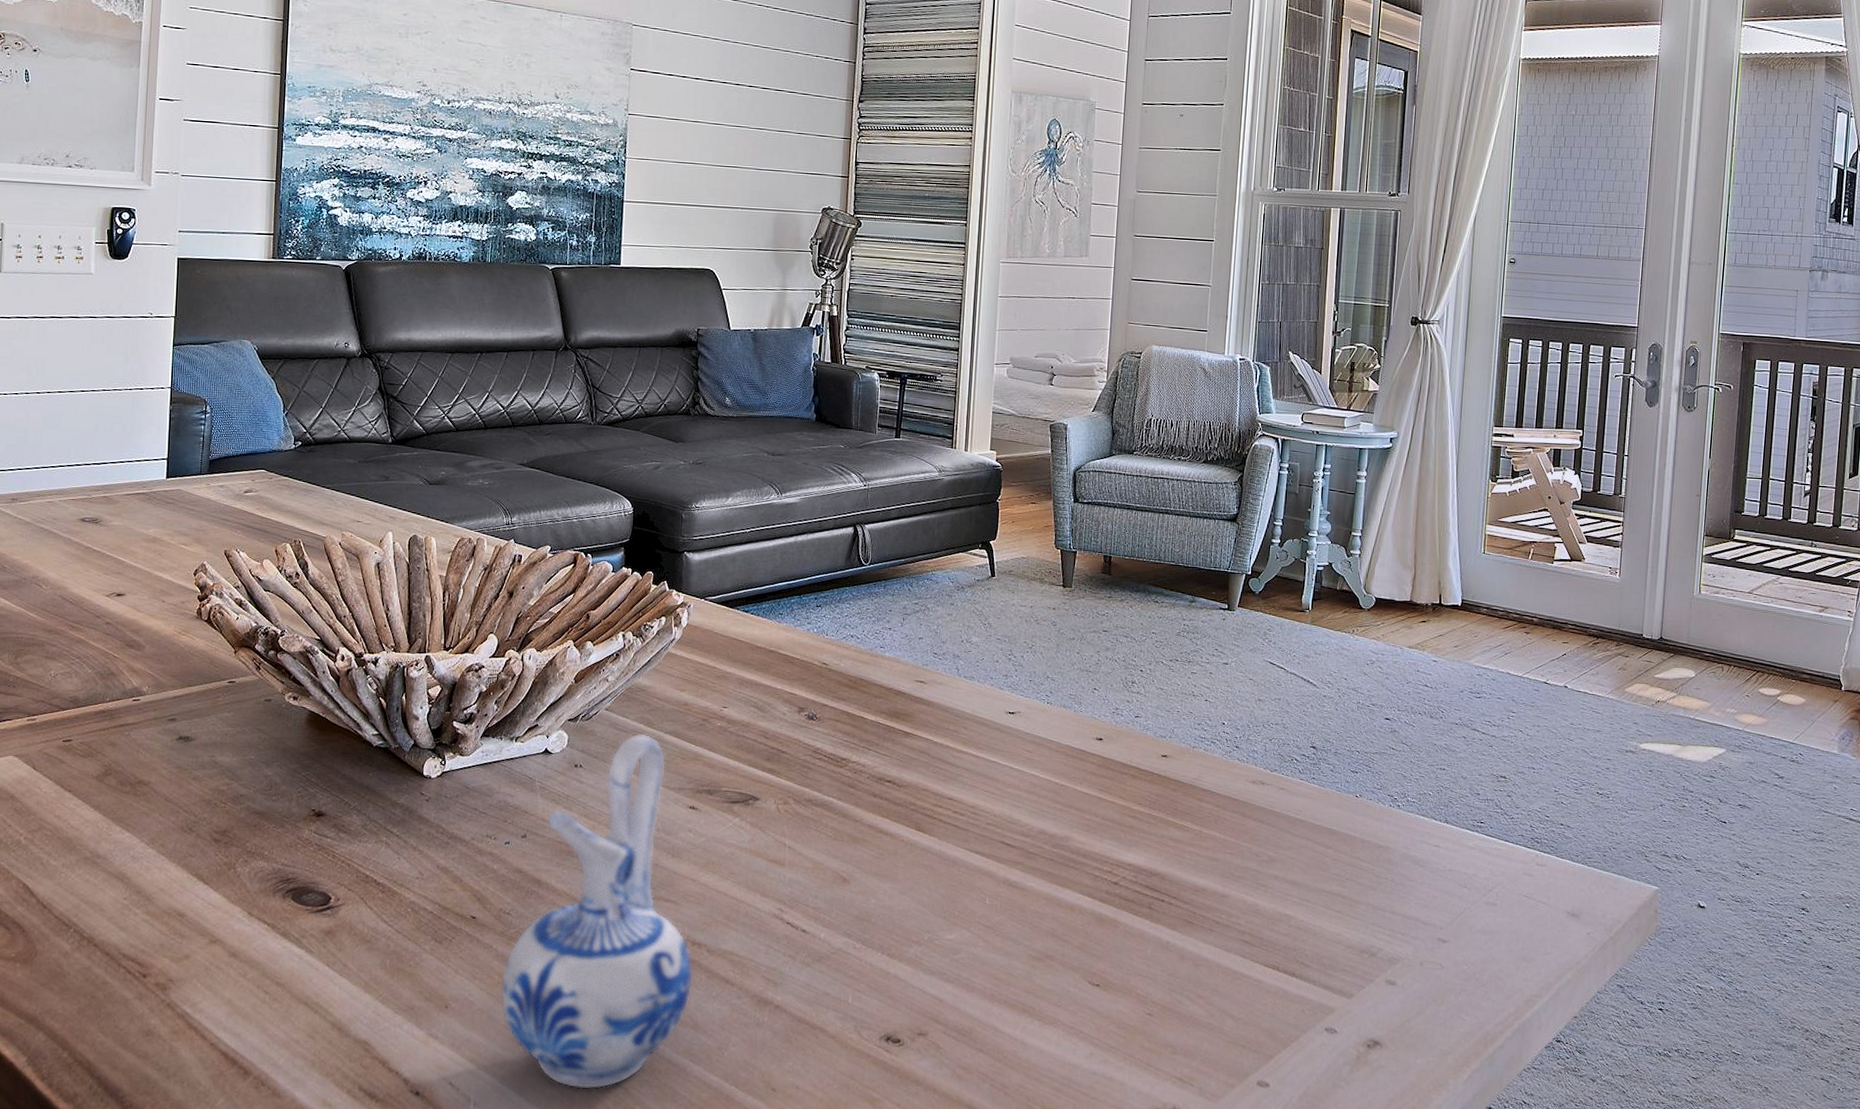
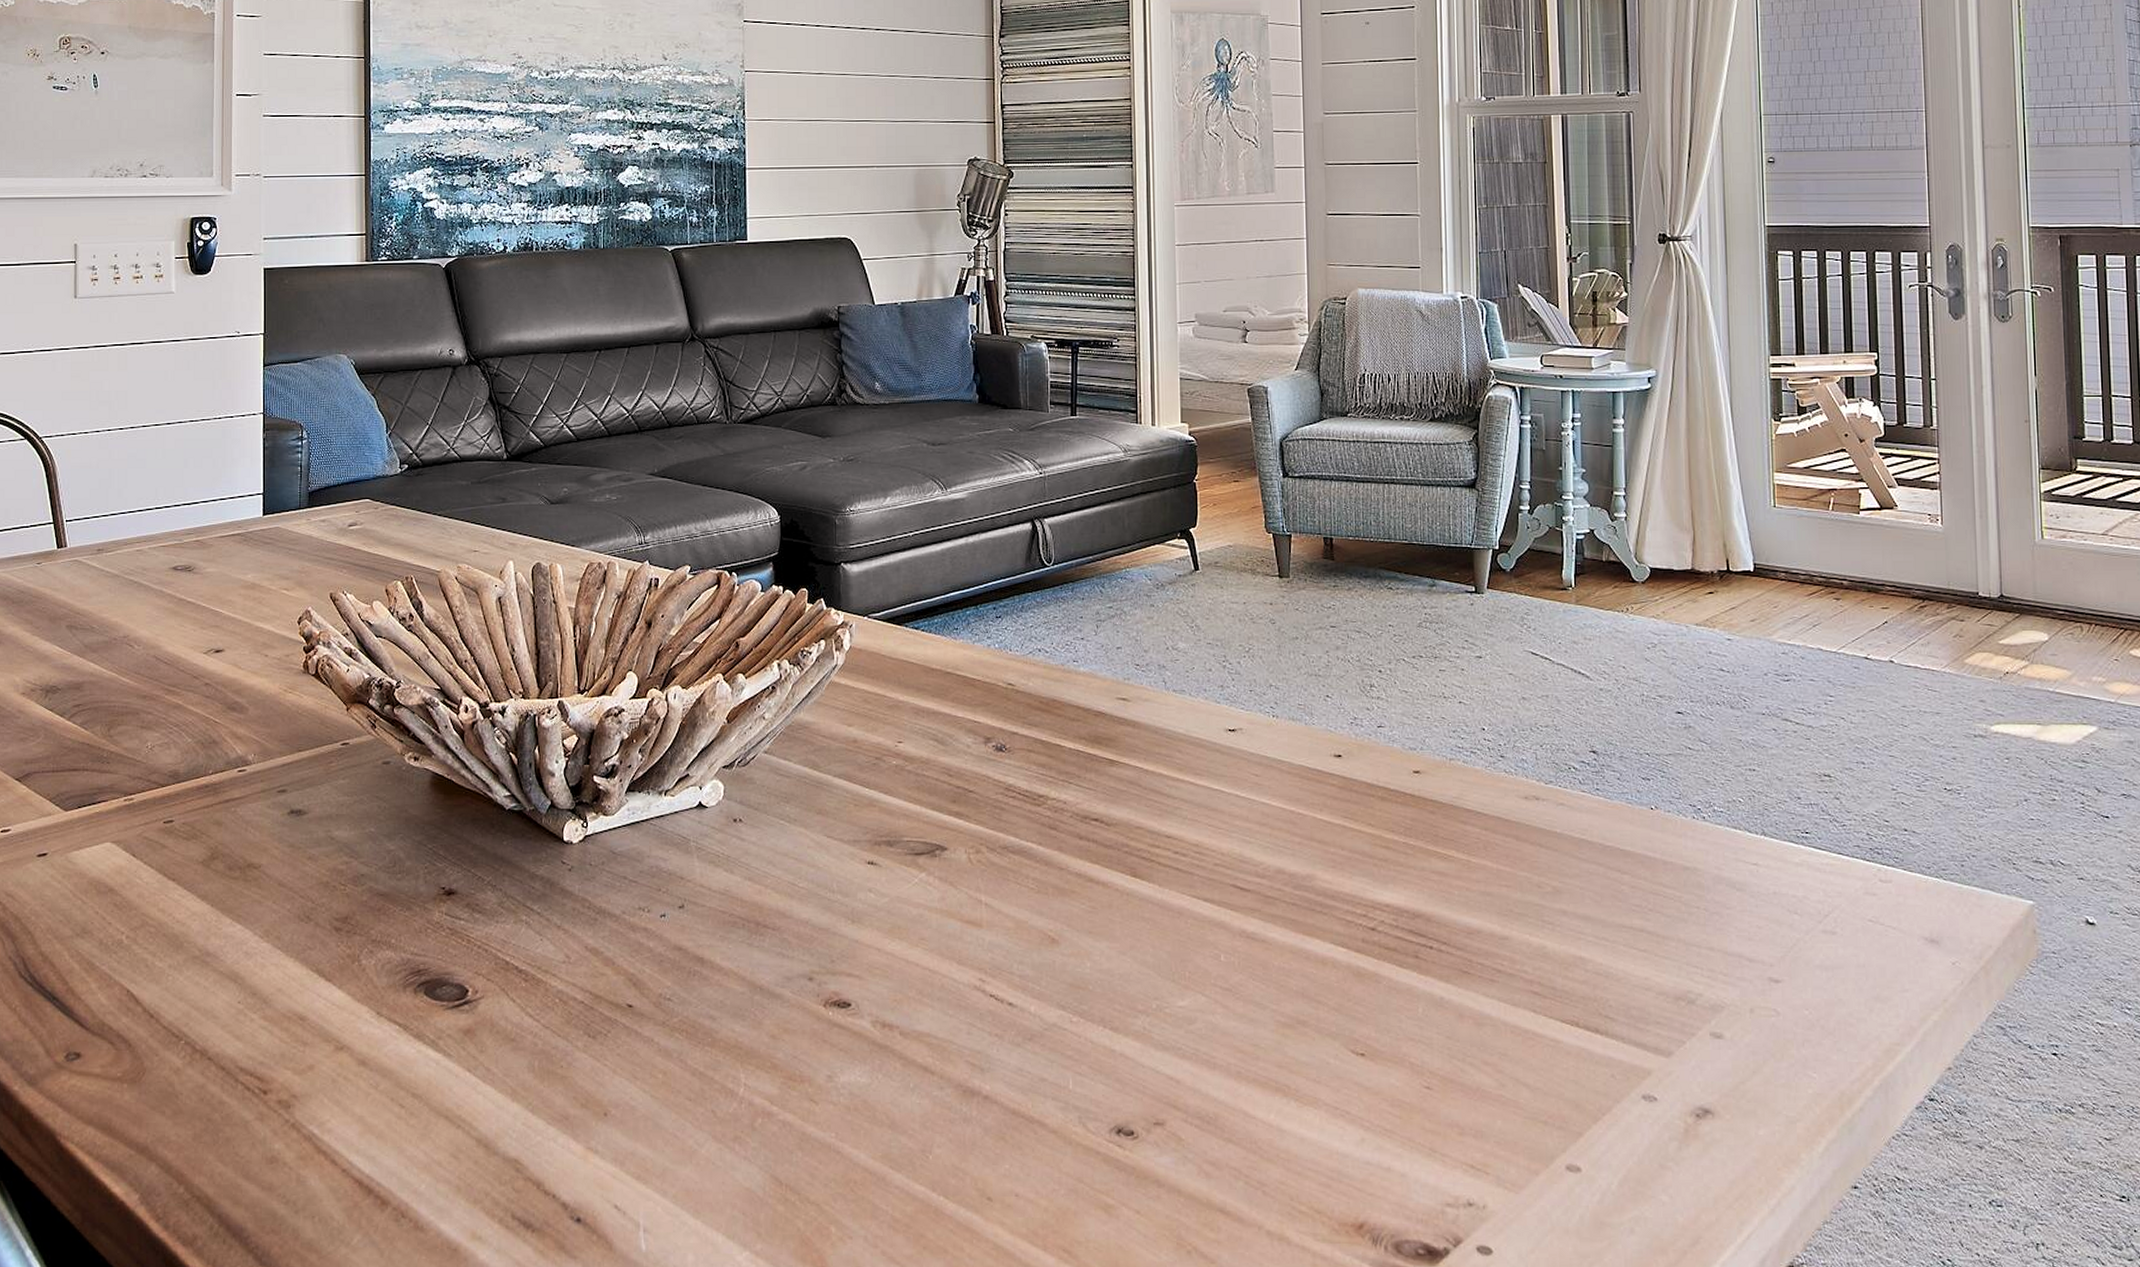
ceramic pitcher: present [500,733,693,1090] -> none [665,778,885,1208]

